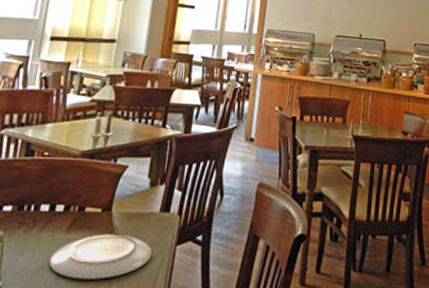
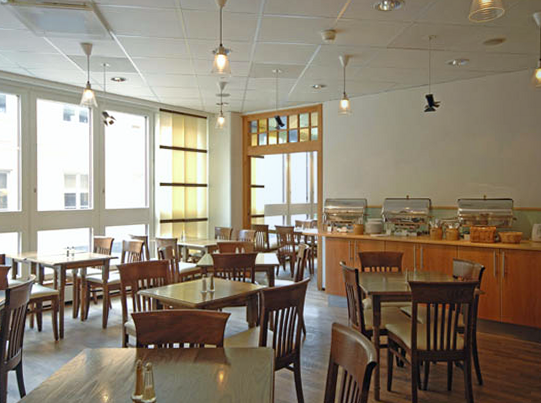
plate: present [48,234,153,280] -> none [185,363,257,396]

